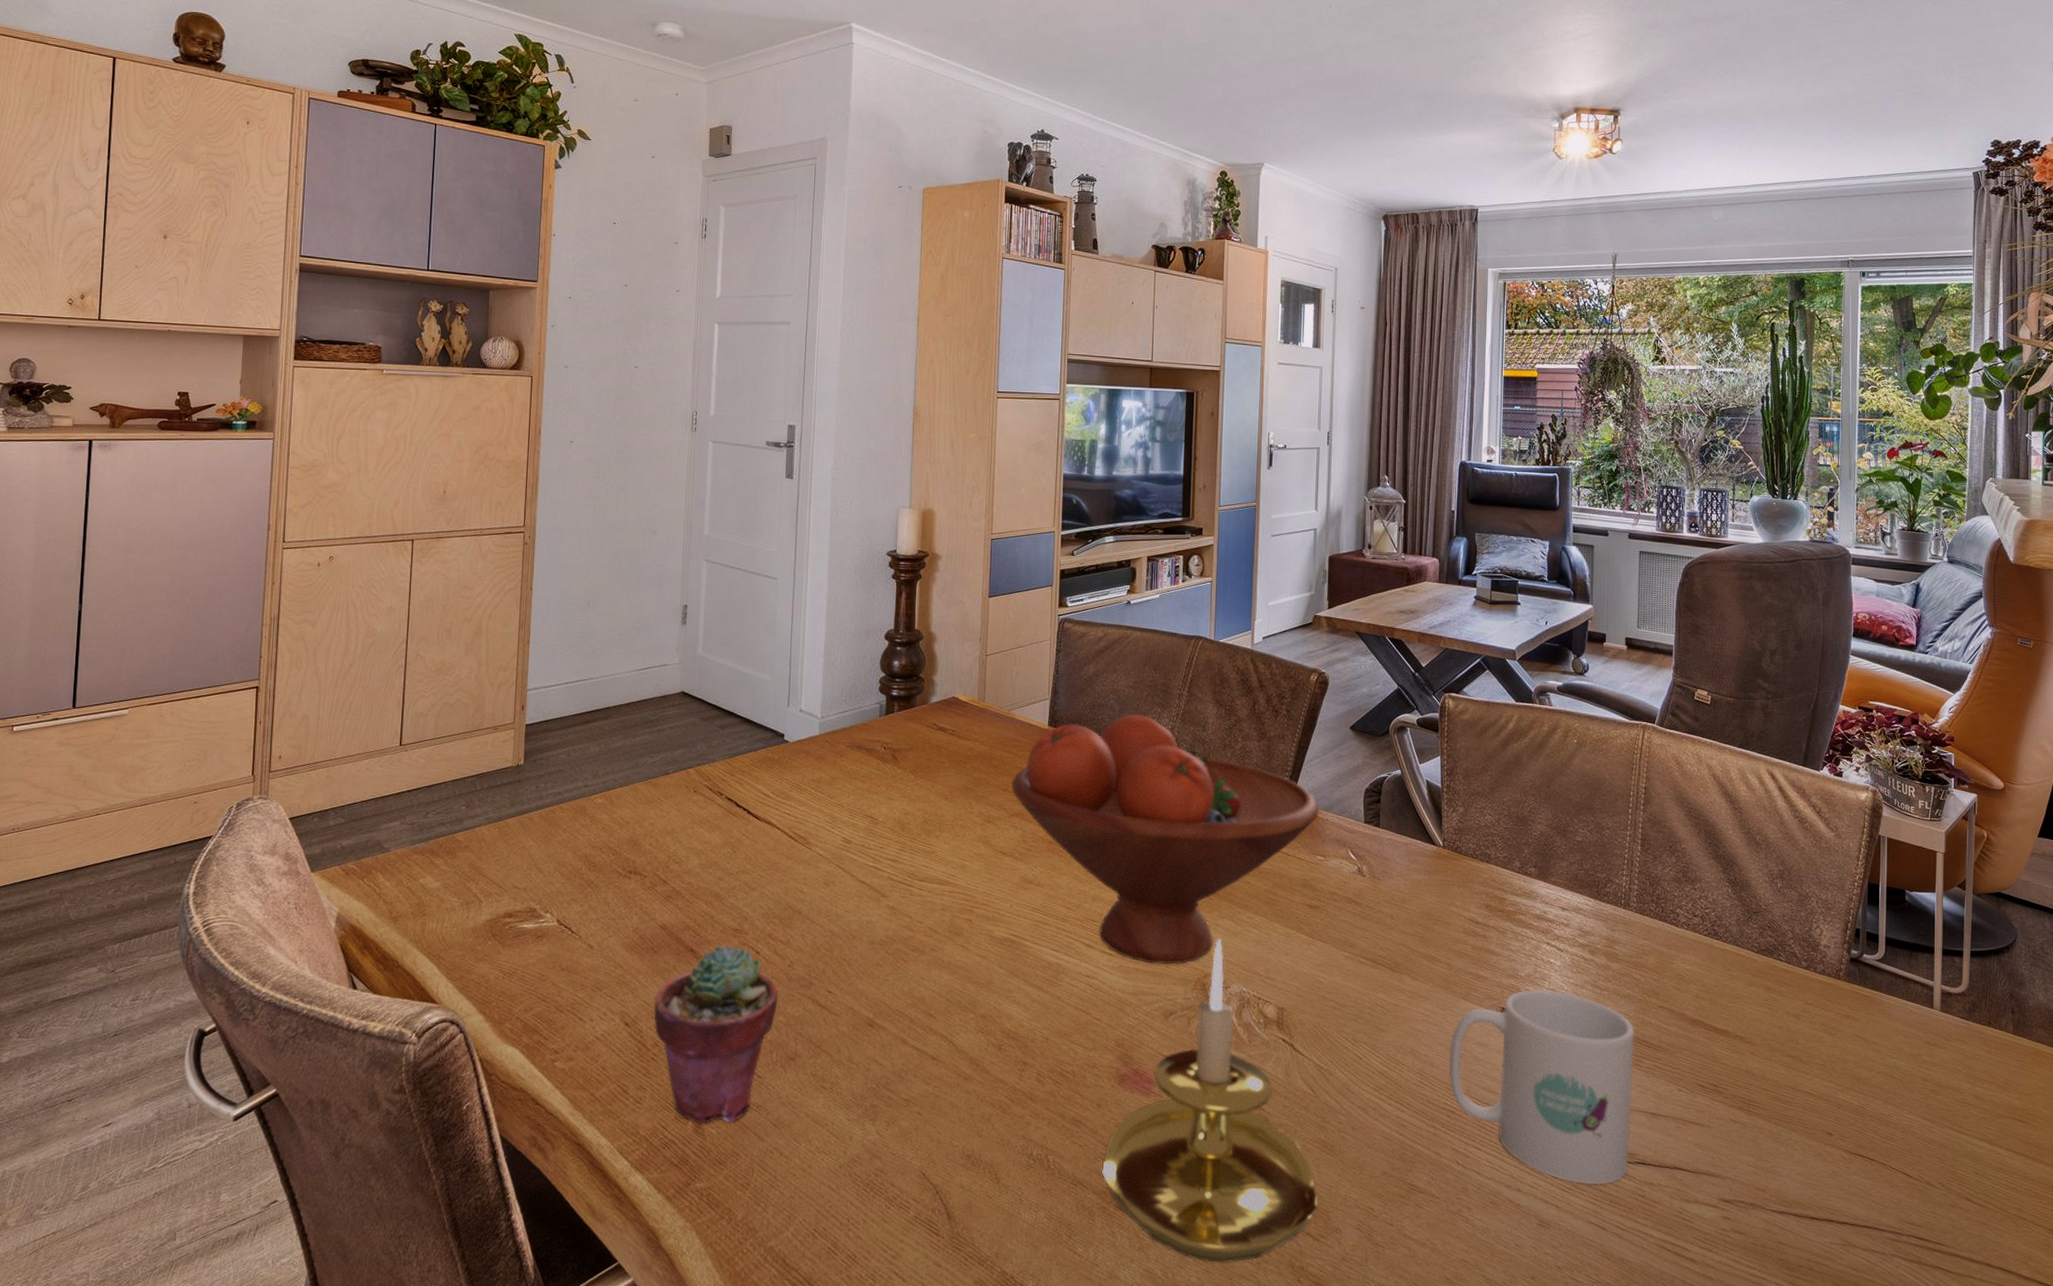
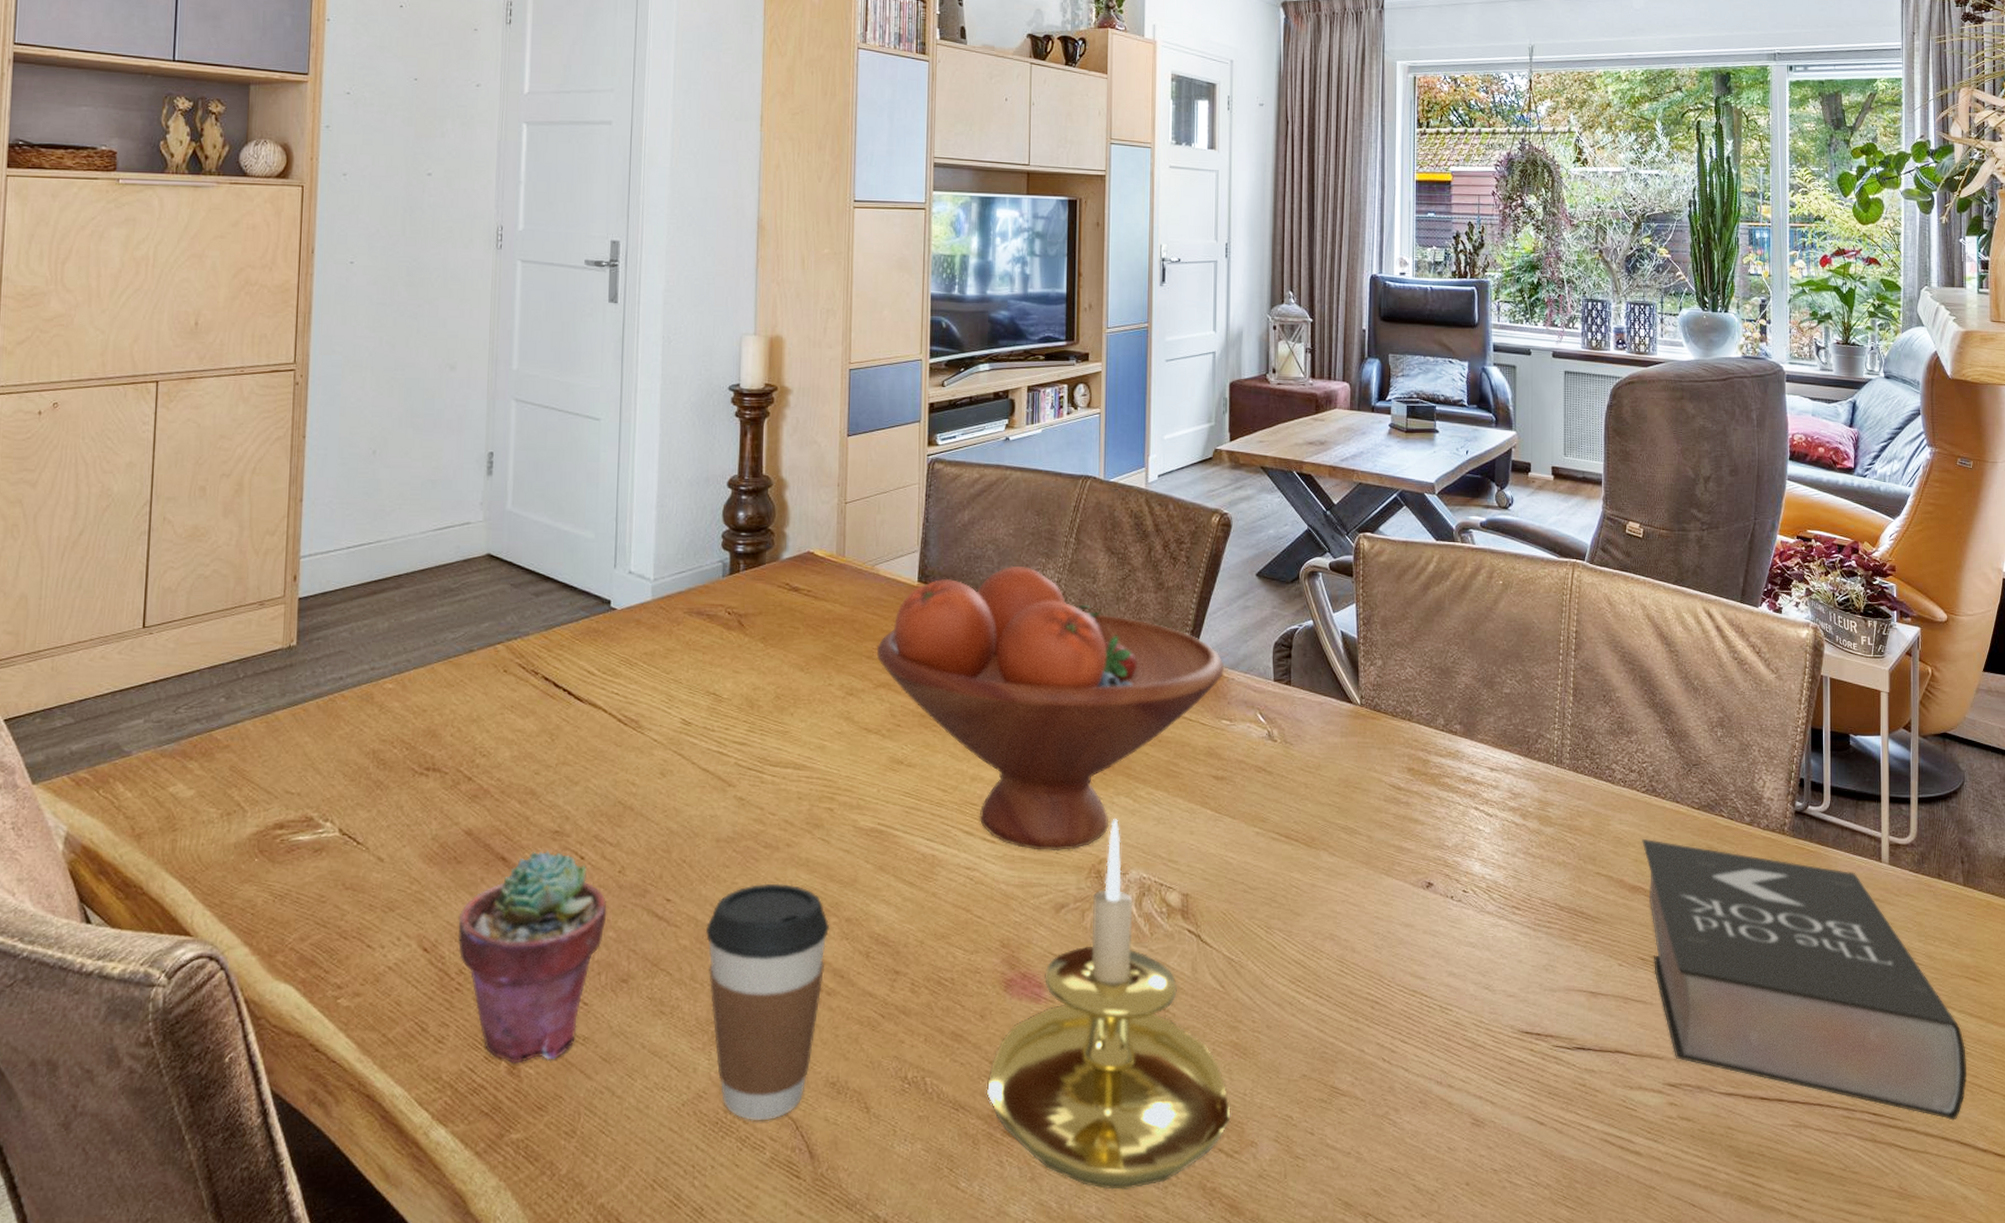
coffee cup: none [861,981,968,1185] -> present [705,883,830,1121]
mug: present [1449,990,1635,1185] -> none [1372,860,1571,1076]
book: none [1703,977,2012,1249] -> present [1642,838,1967,1121]

